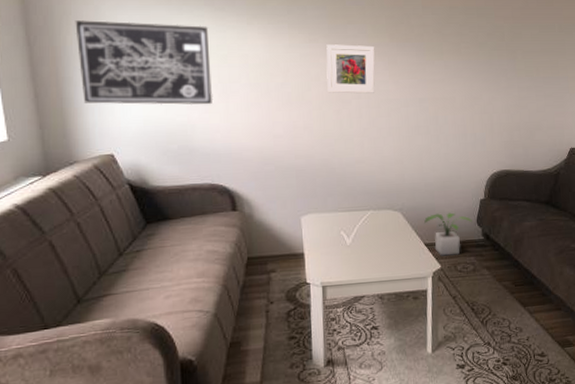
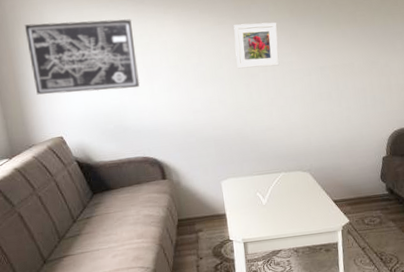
potted plant: present [424,212,472,256] -> none [331,170,377,211]

